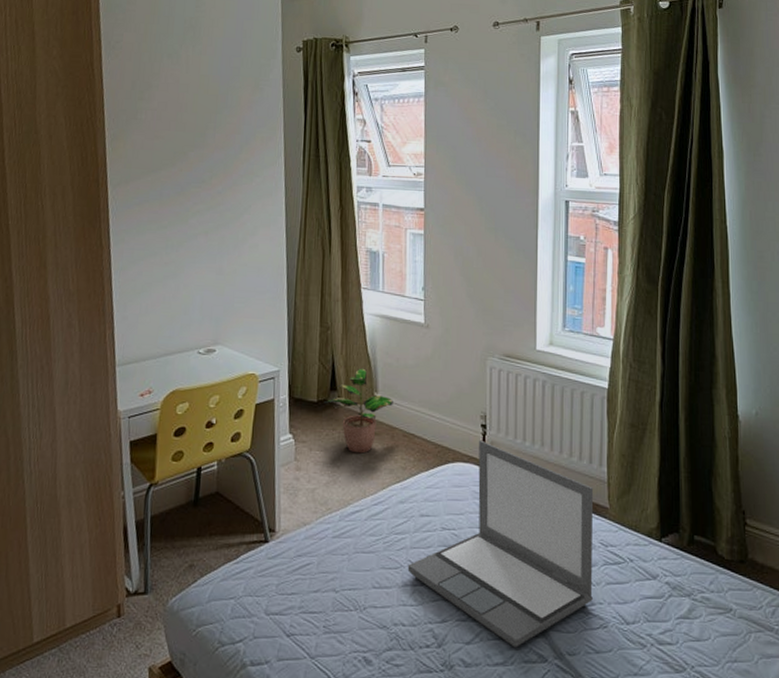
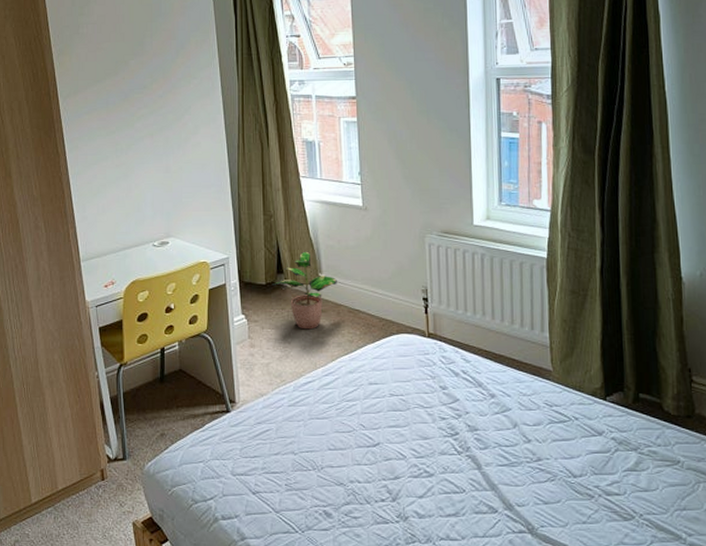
laptop: present [407,440,594,648] -> none [360,312,539,500]

